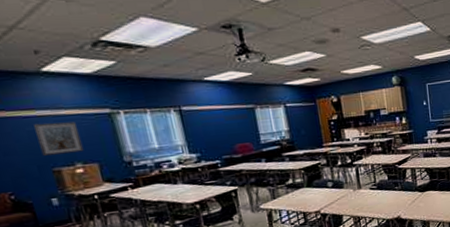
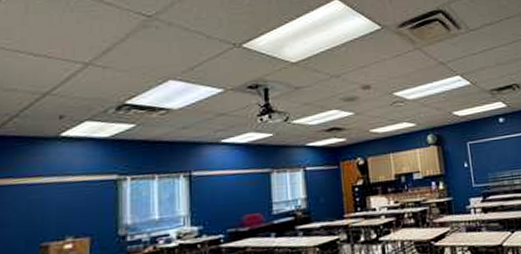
picture frame: present [33,122,84,156] -> none [35,189,80,228]

